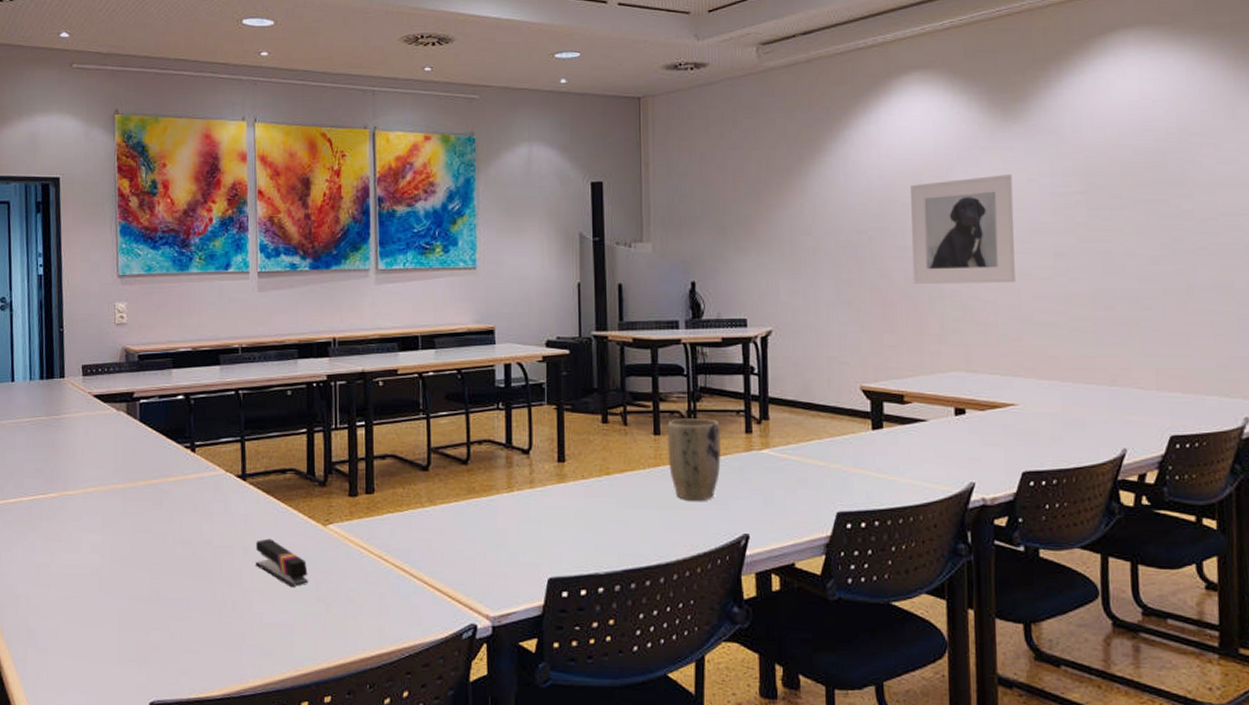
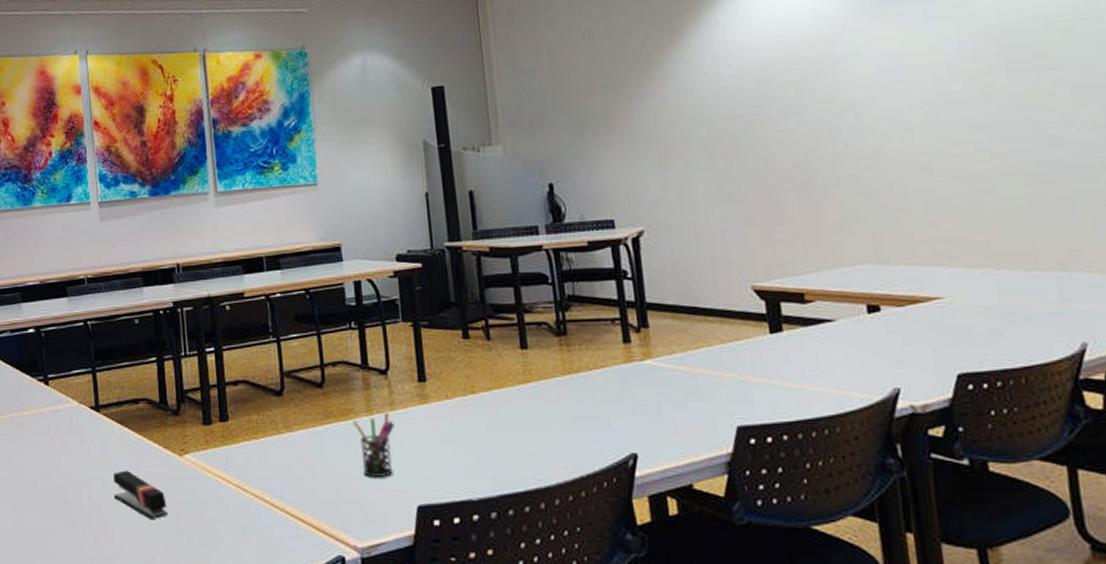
pen holder: none [493,490,532,551] -> present [352,412,394,478]
plant pot: present [667,417,721,501] -> none [535,328,599,418]
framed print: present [911,174,1015,284] -> none [790,42,927,170]

